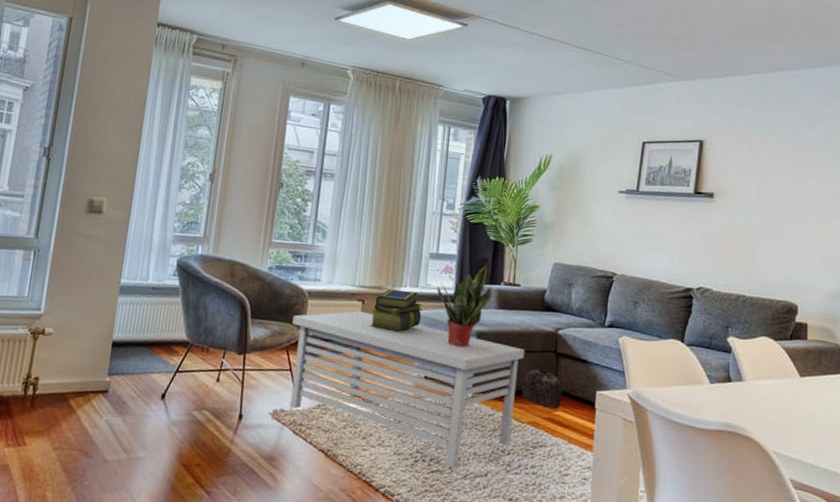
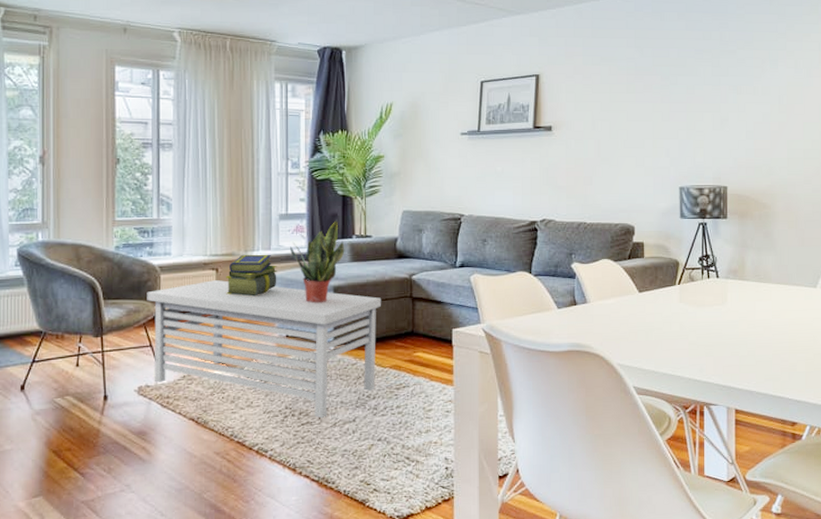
bag: present [521,368,562,408] -> none [381,315,421,350]

